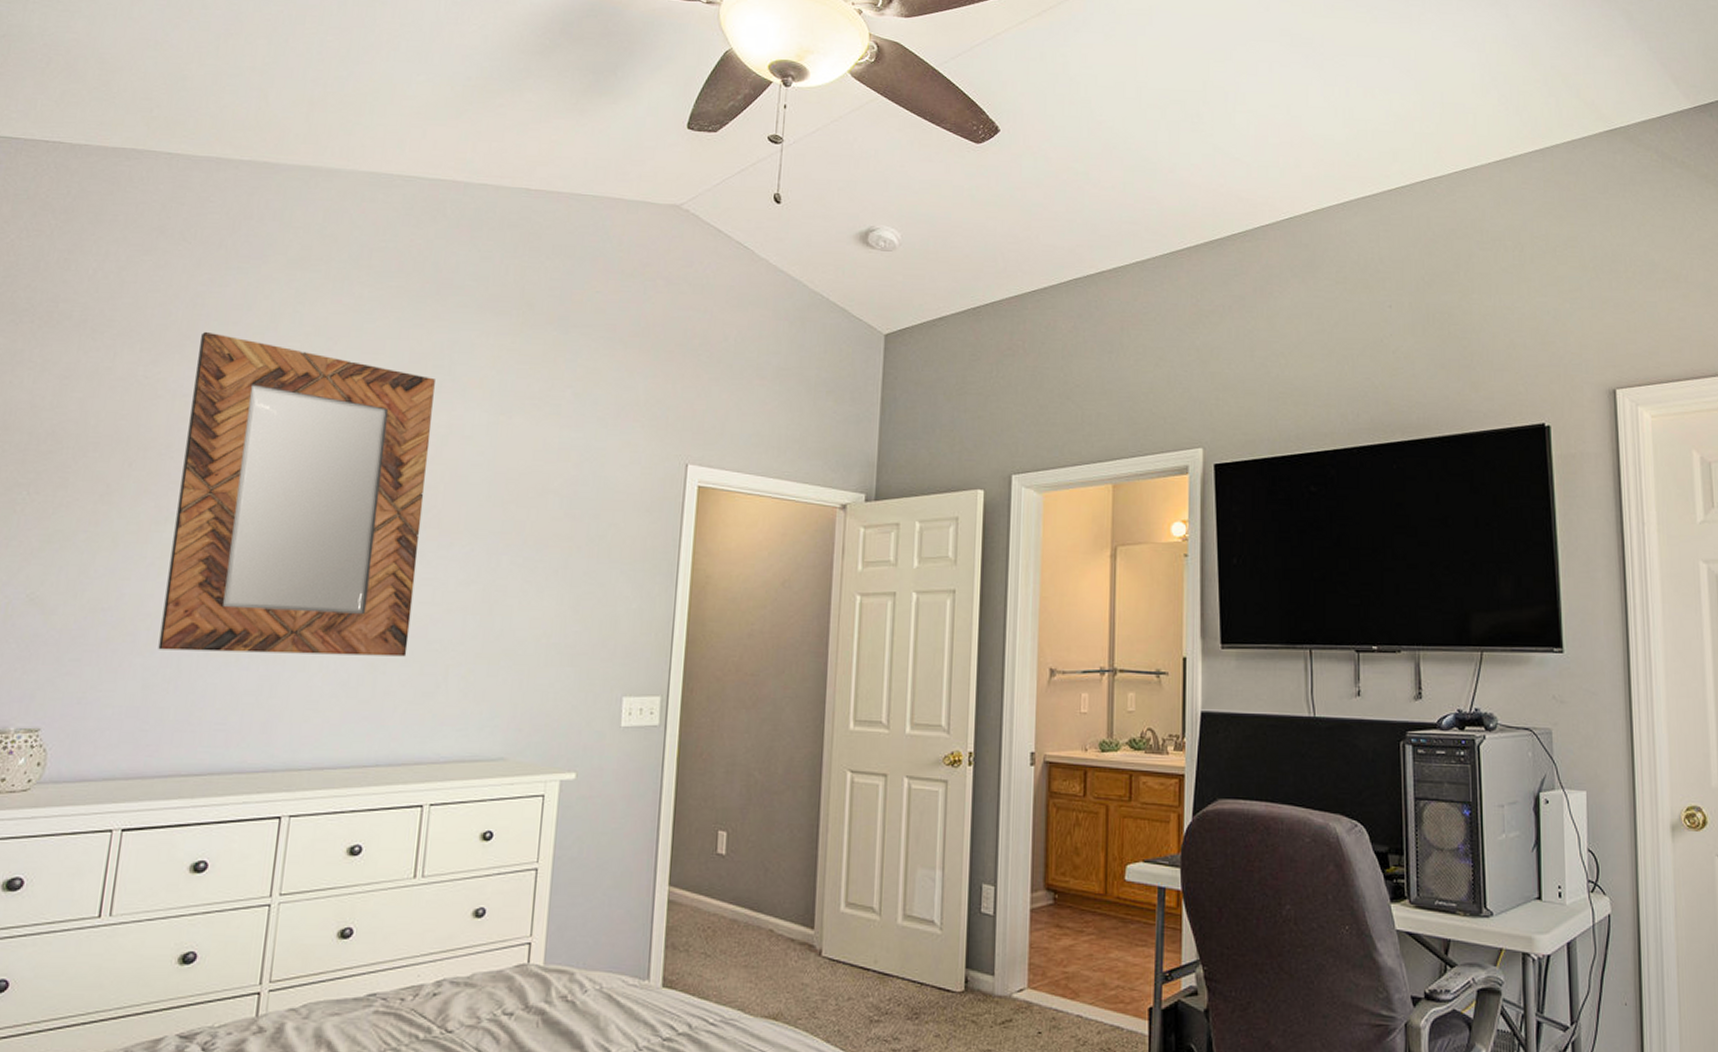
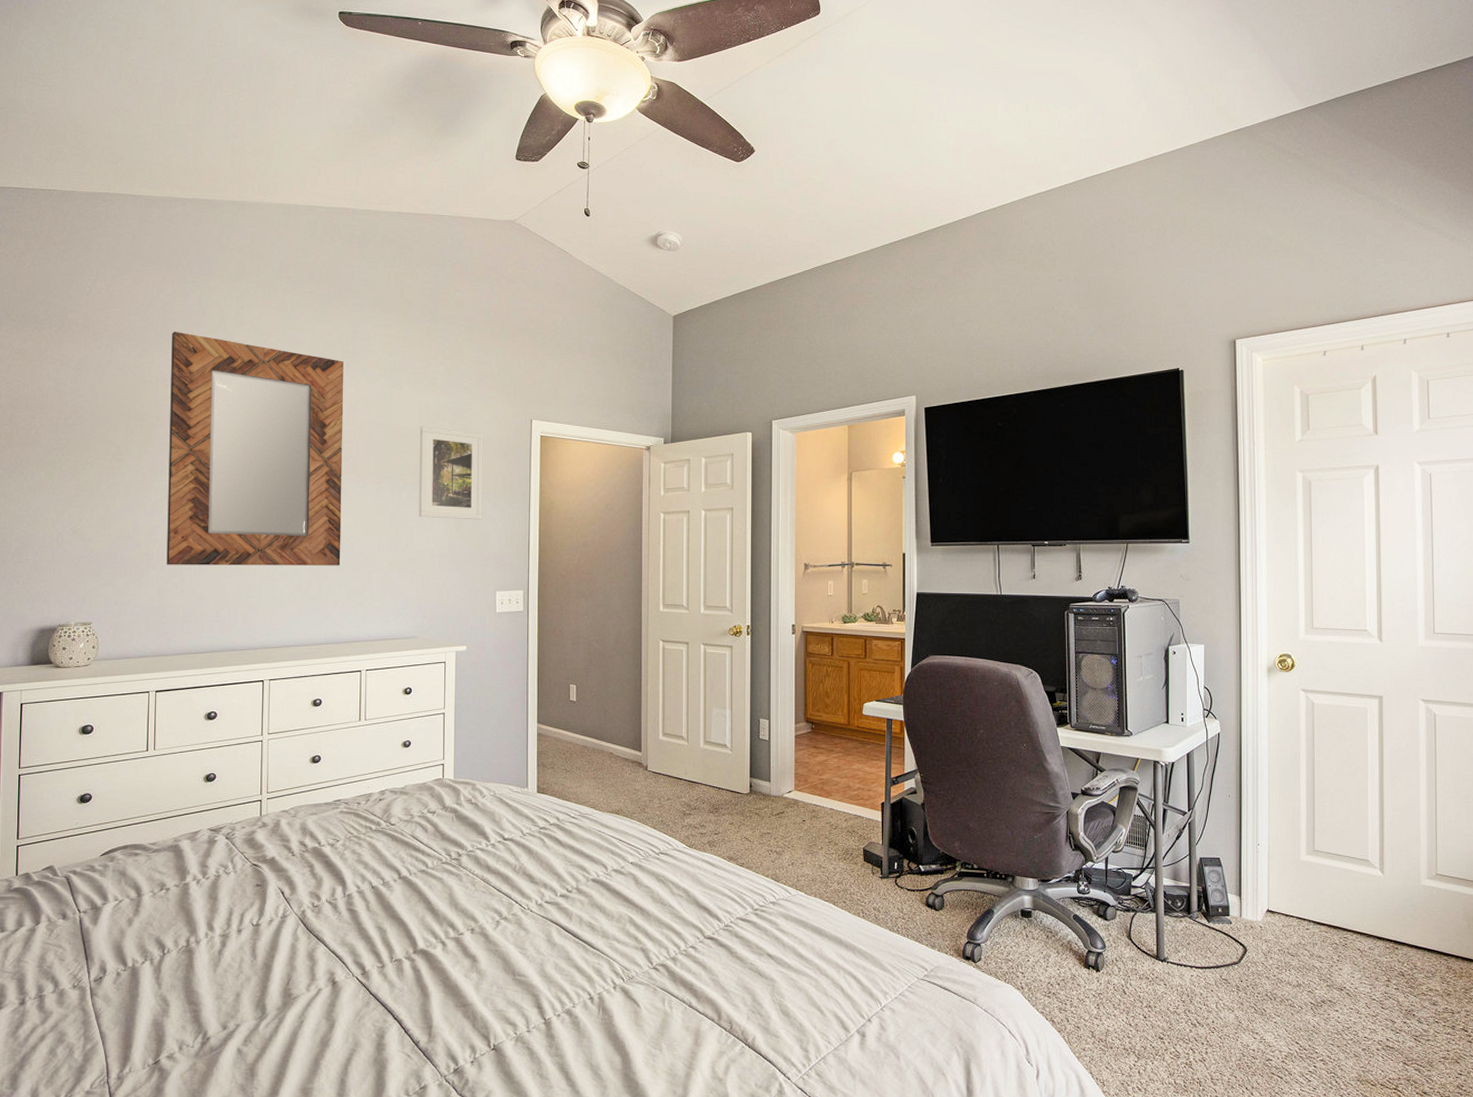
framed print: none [521,469,620,598] -> present [418,426,483,520]

